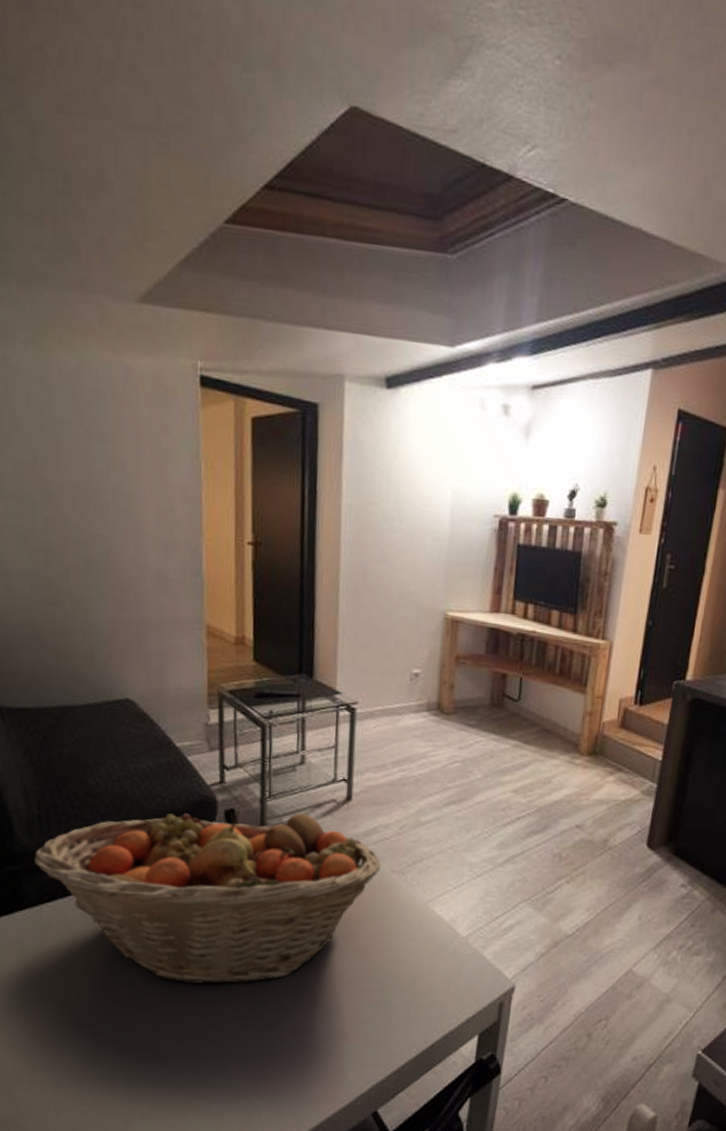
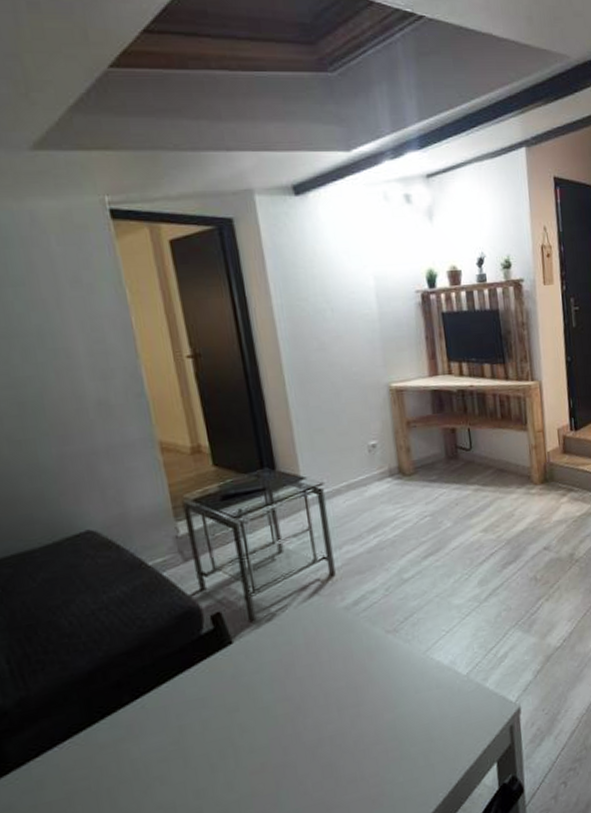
fruit basket: present [35,809,381,985] -> none [12,599,375,802]

